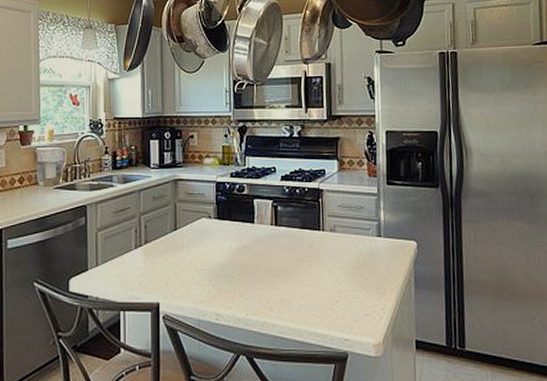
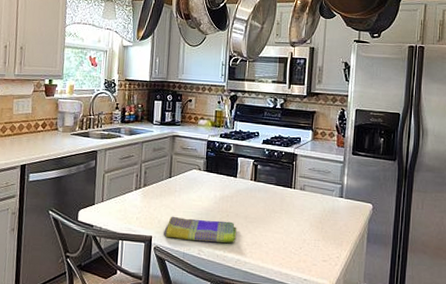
dish towel: none [173,276,260,305] -> present [164,216,237,243]

